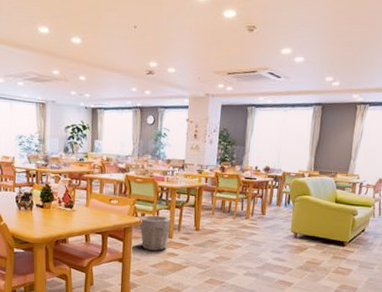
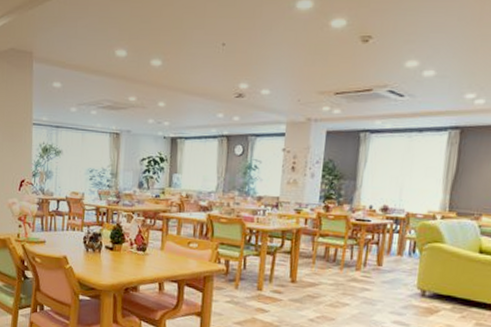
waste bin: present [139,215,171,251] -> none [222,262,261,305]

